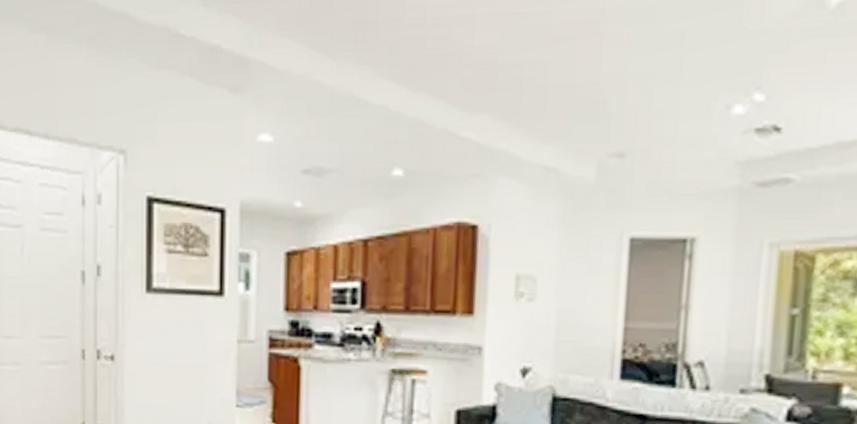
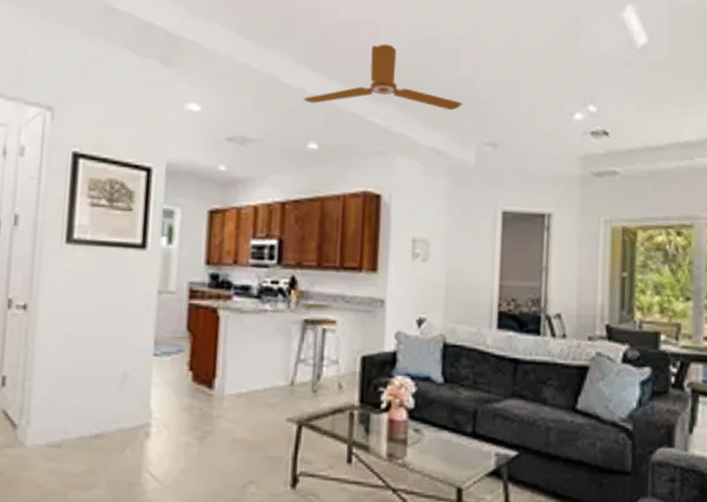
ceiling fan: none [385,41,581,122] -> present [303,44,463,111]

